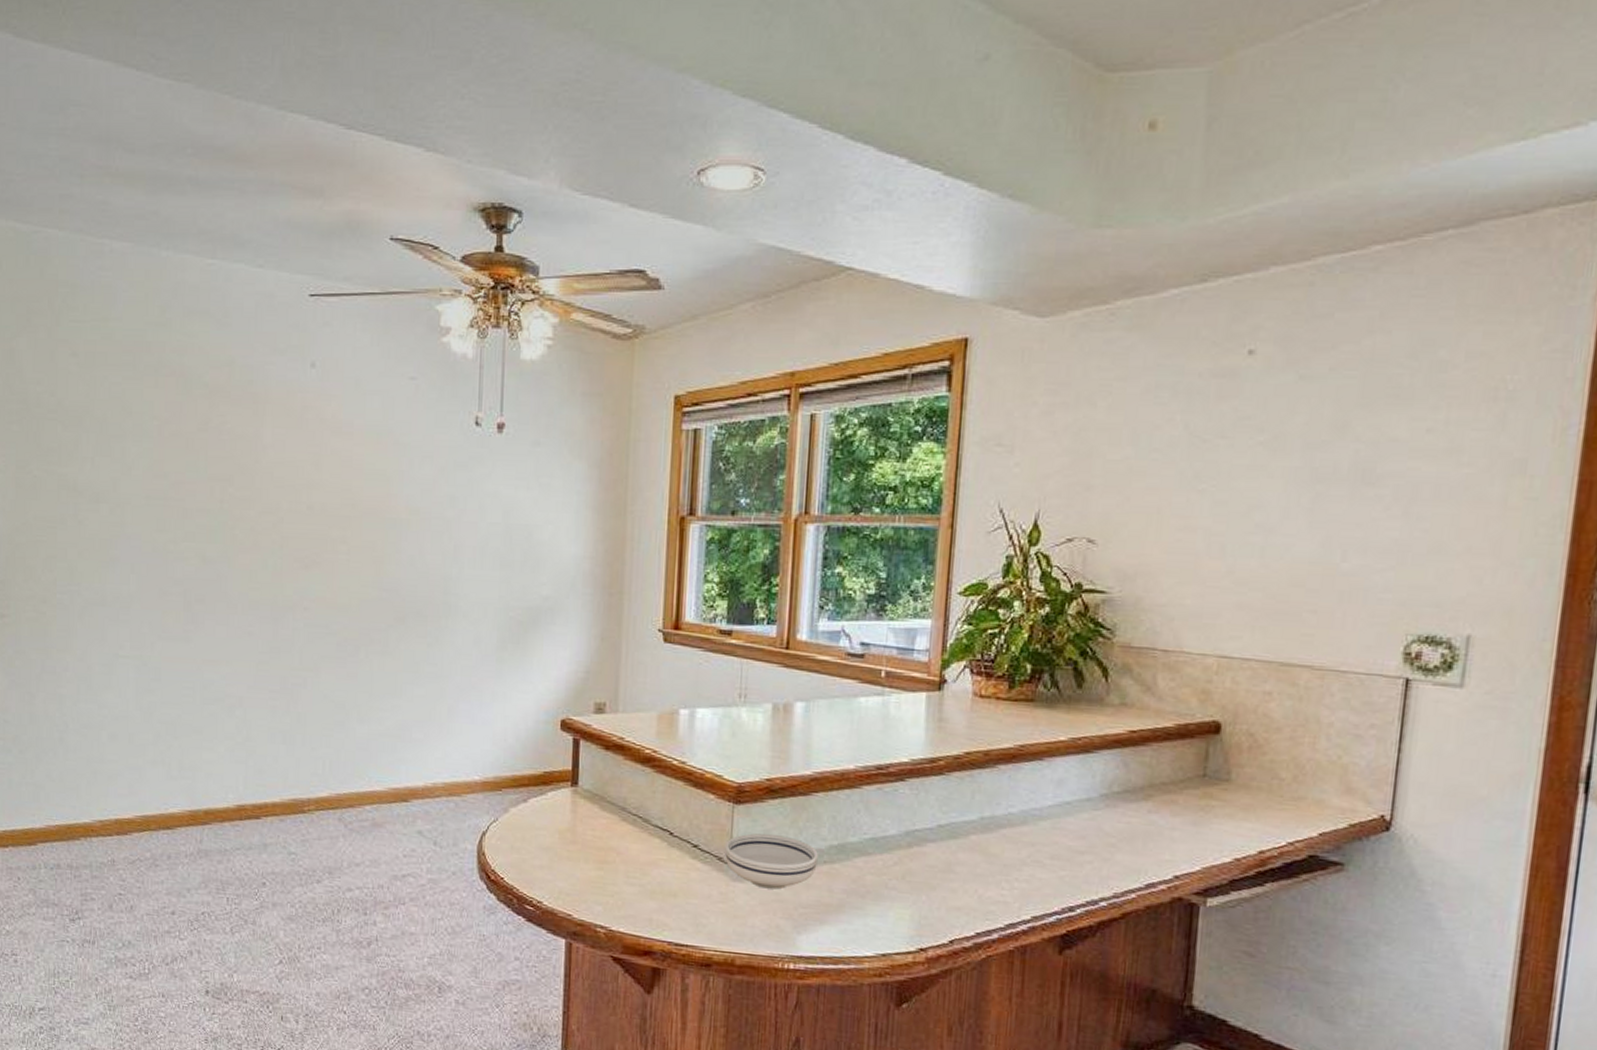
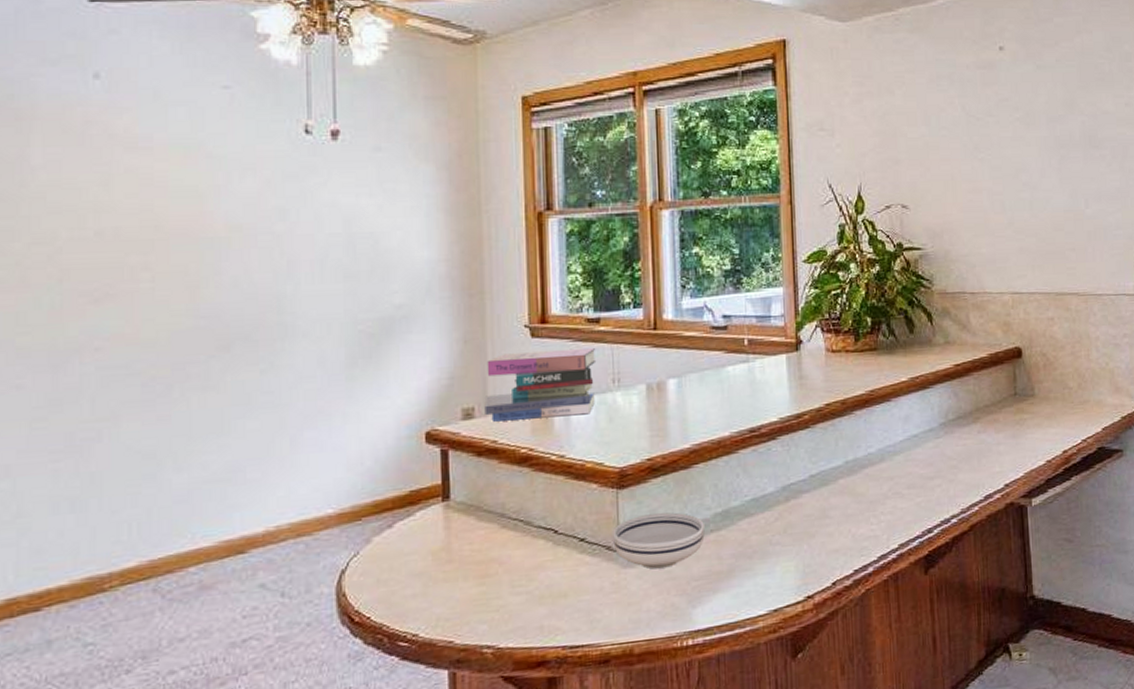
books: none [615,655,725,726] -> present [484,348,597,422]

